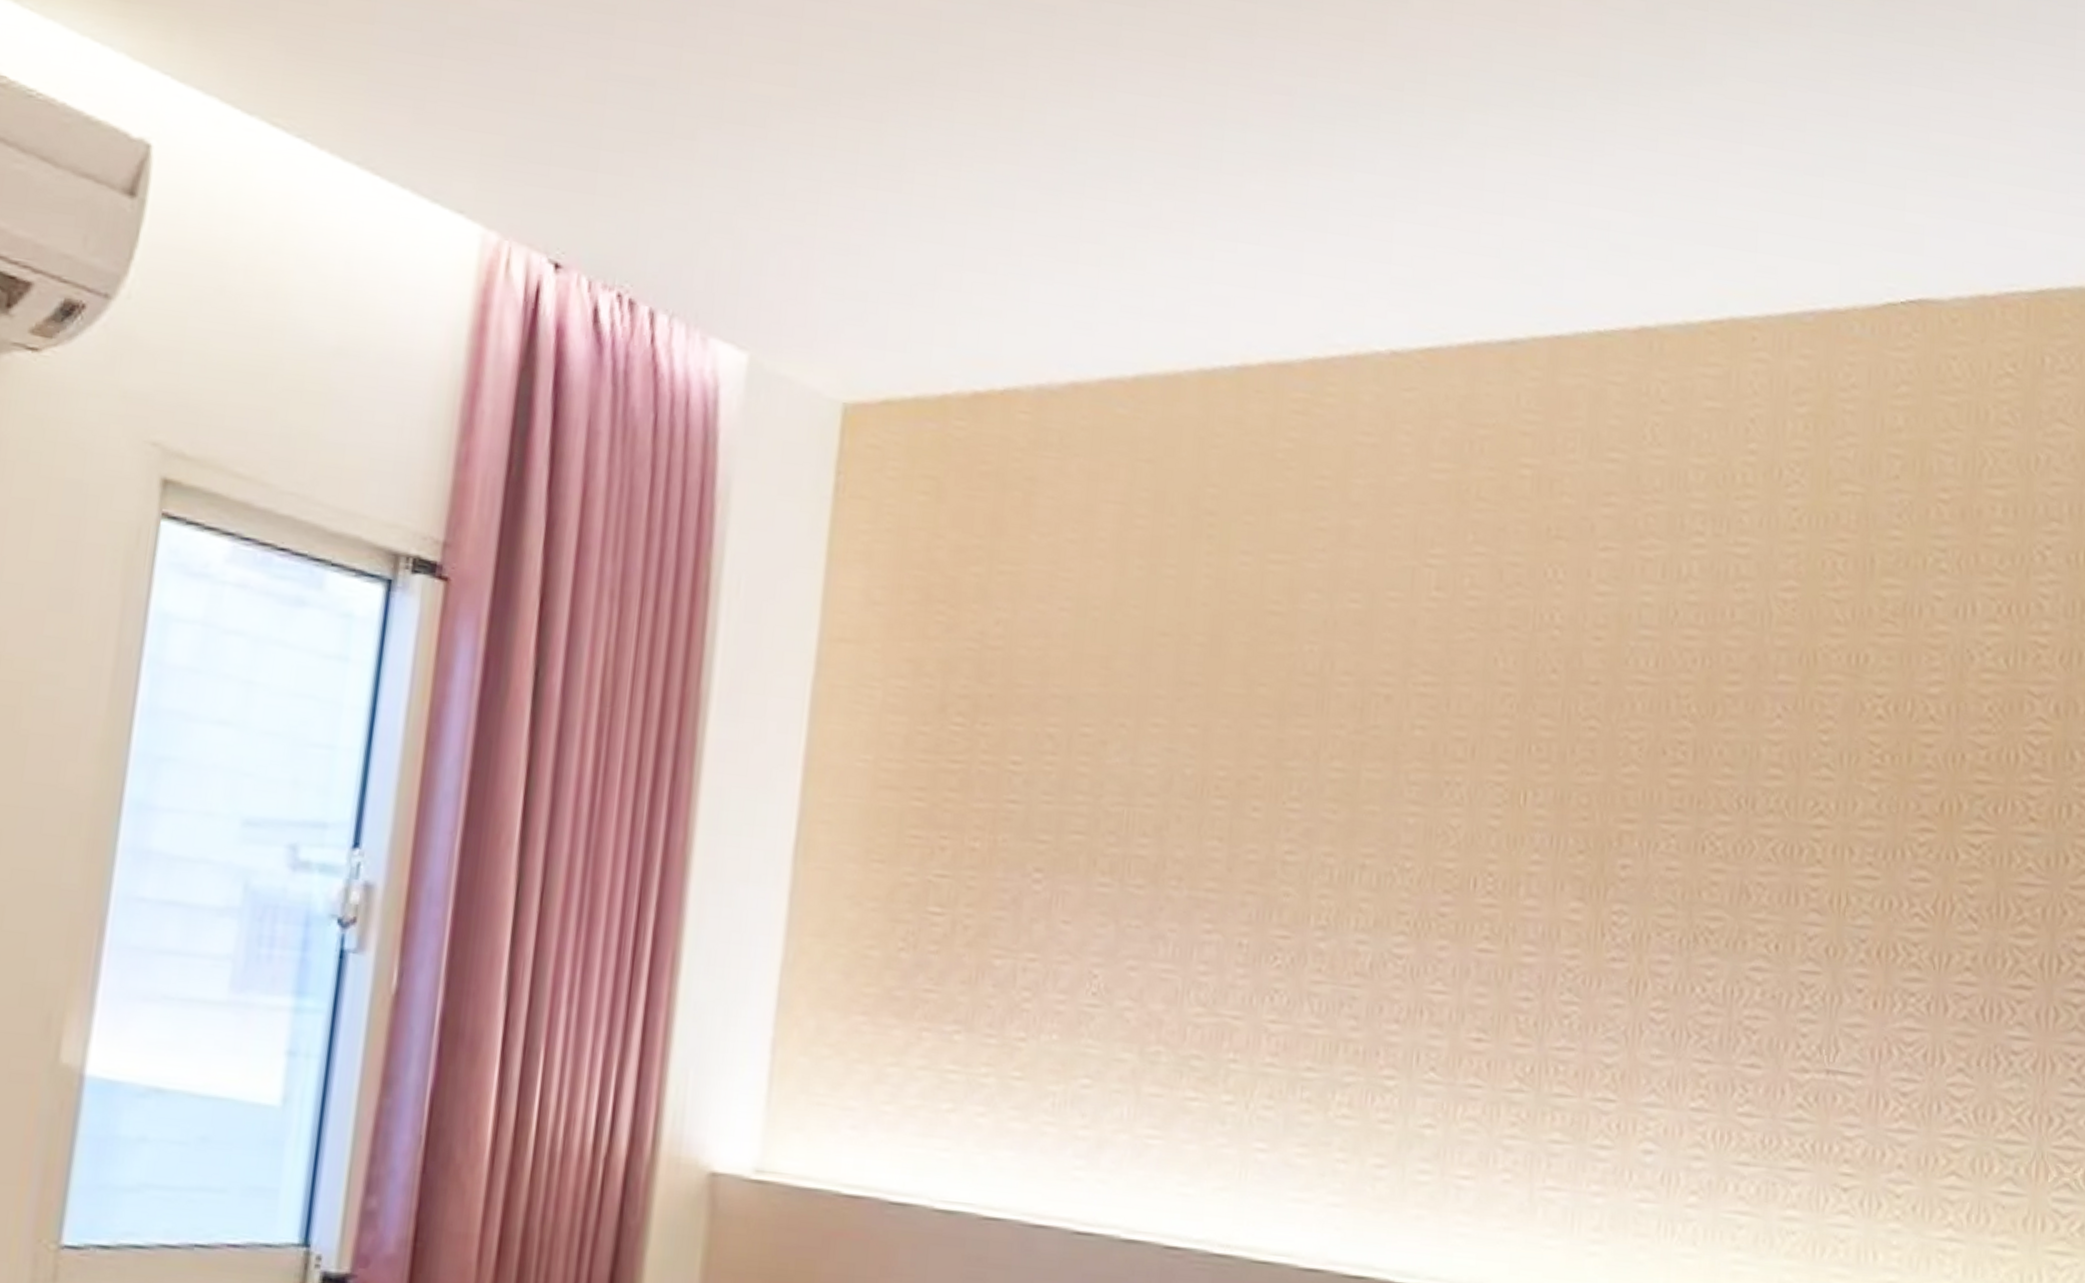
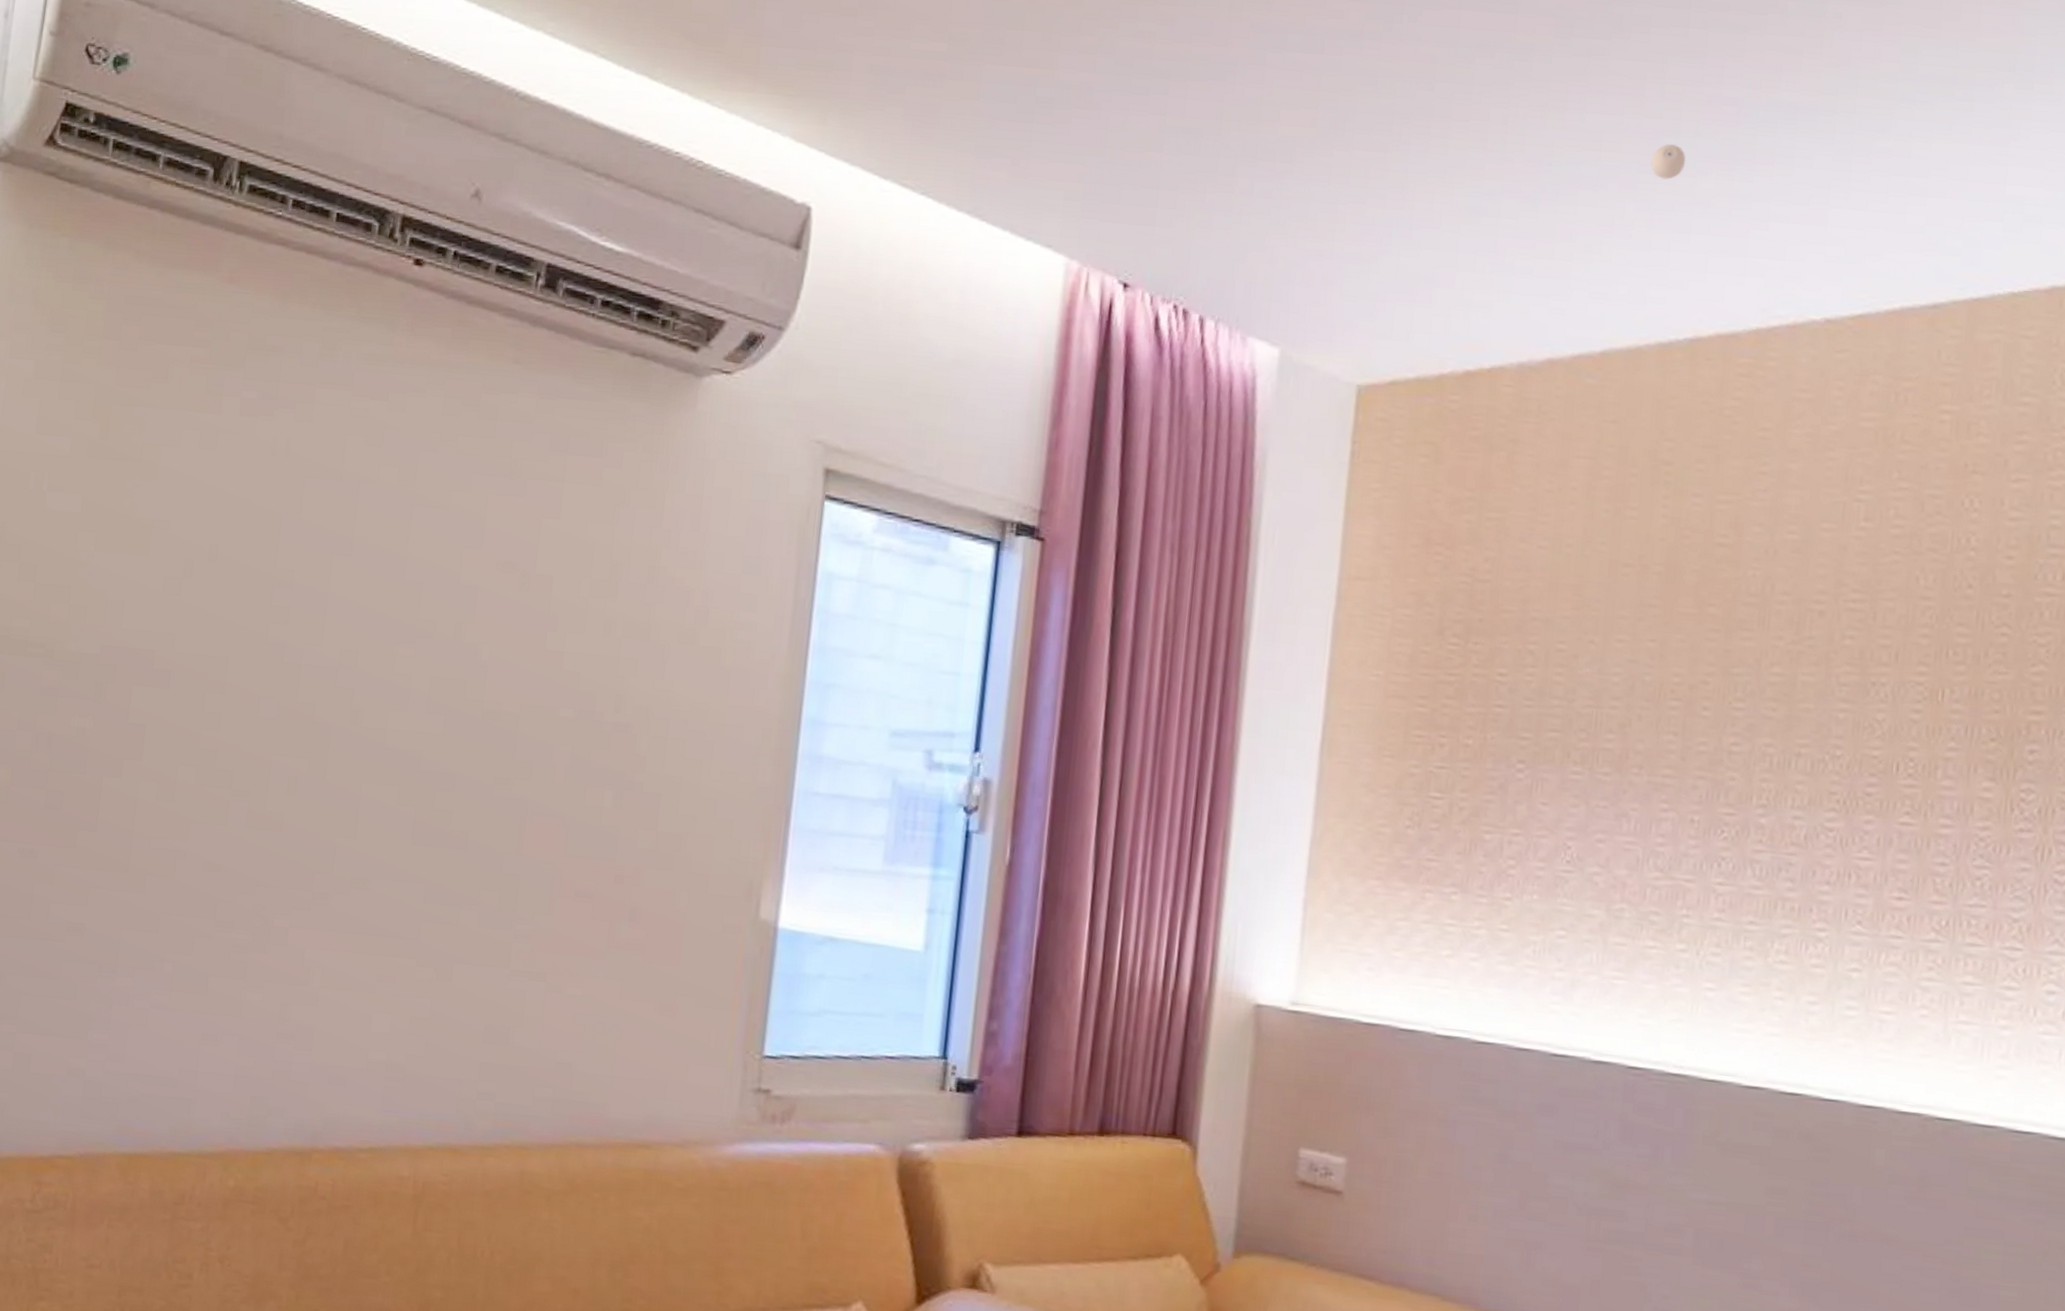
eyeball: none [1192,134,1232,177] -> present [1651,143,1686,180]

